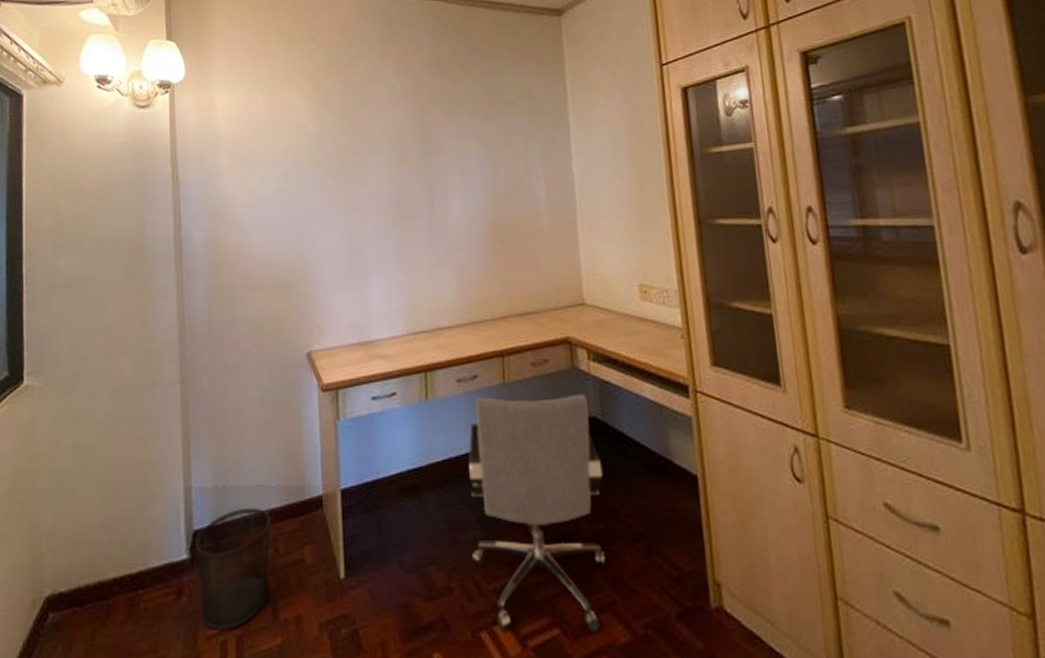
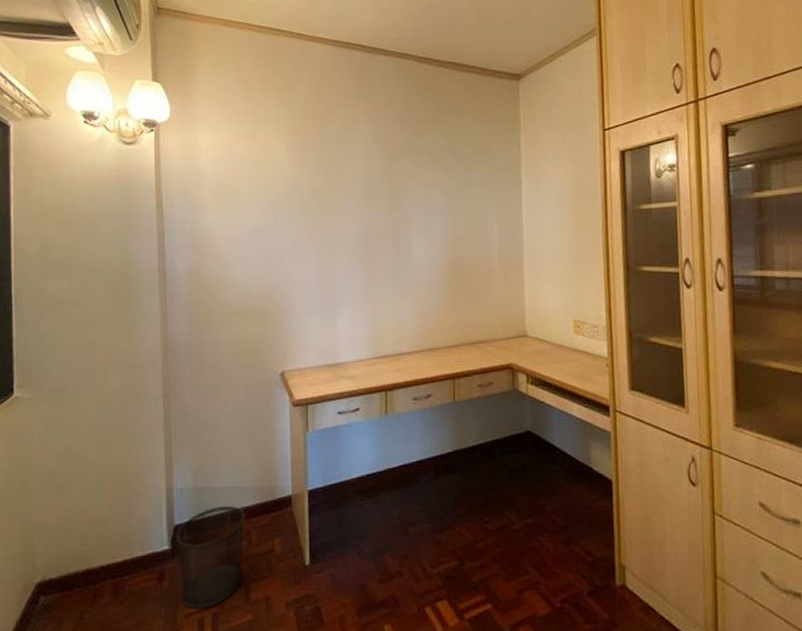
office chair: present [468,394,605,633] -> none [420,412,535,607]

